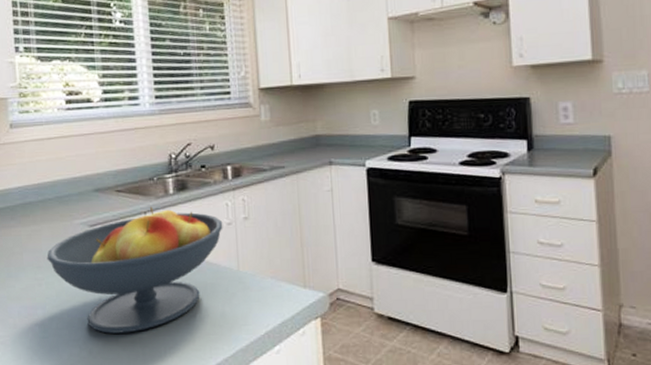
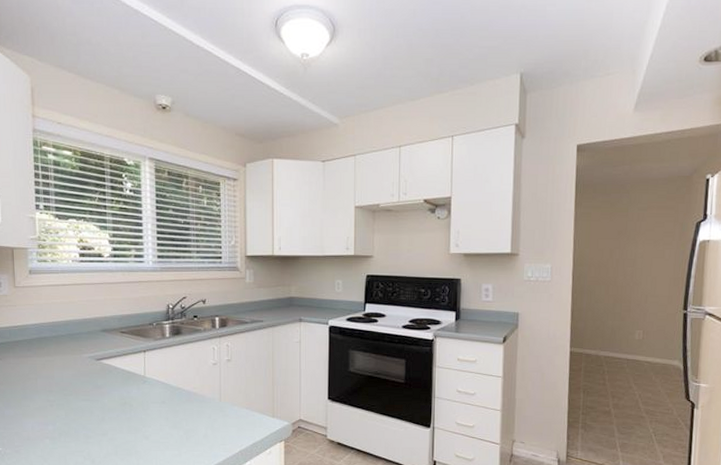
fruit bowl: present [47,206,223,334] -> none [58,346,210,447]

